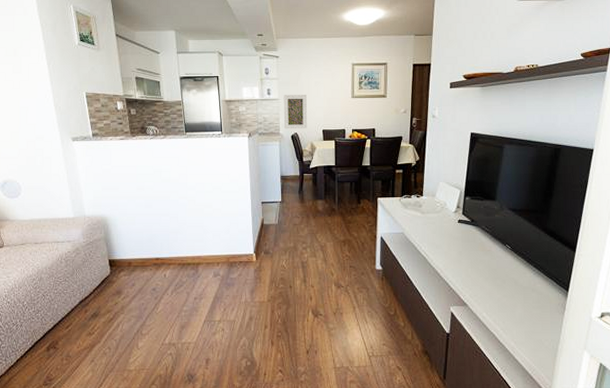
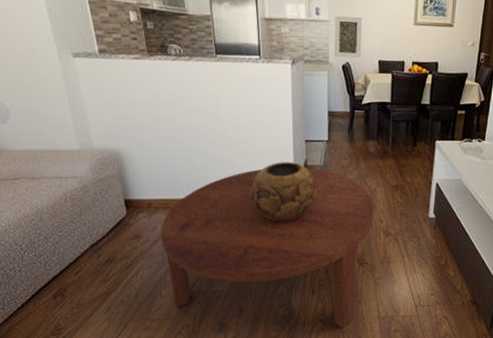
coffee table: none [138,226,325,380] -> present [160,168,374,329]
decorative bowl: none [215,222,272,276] -> present [251,162,316,222]

